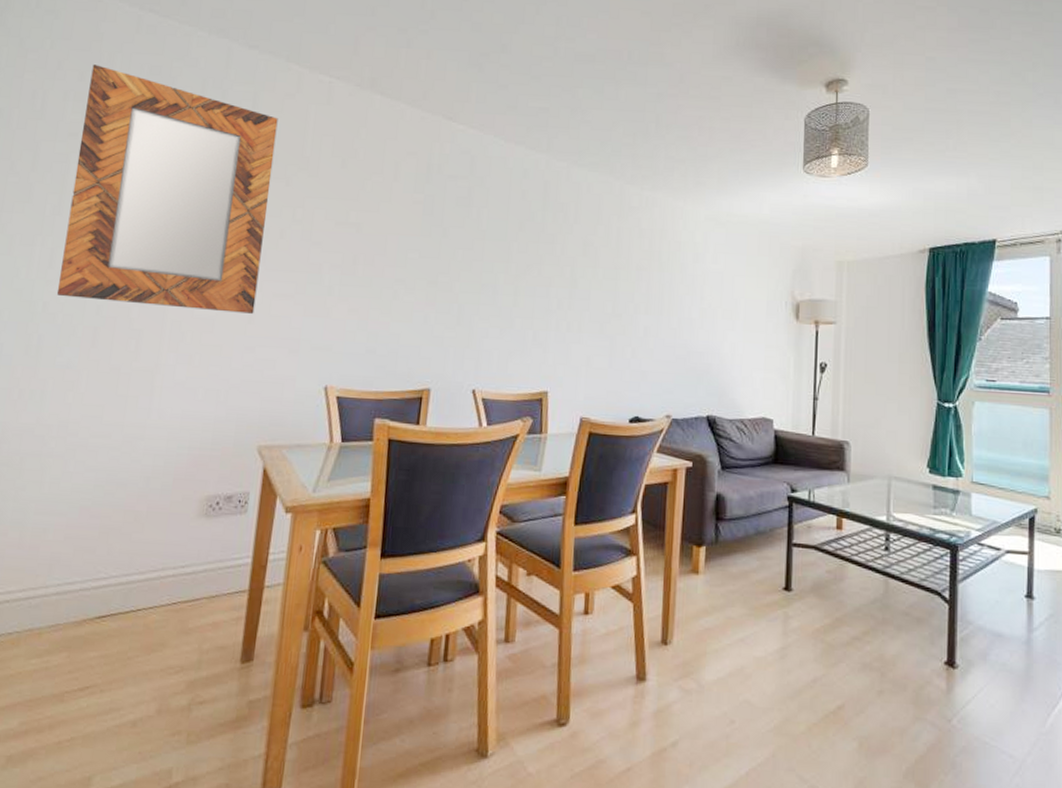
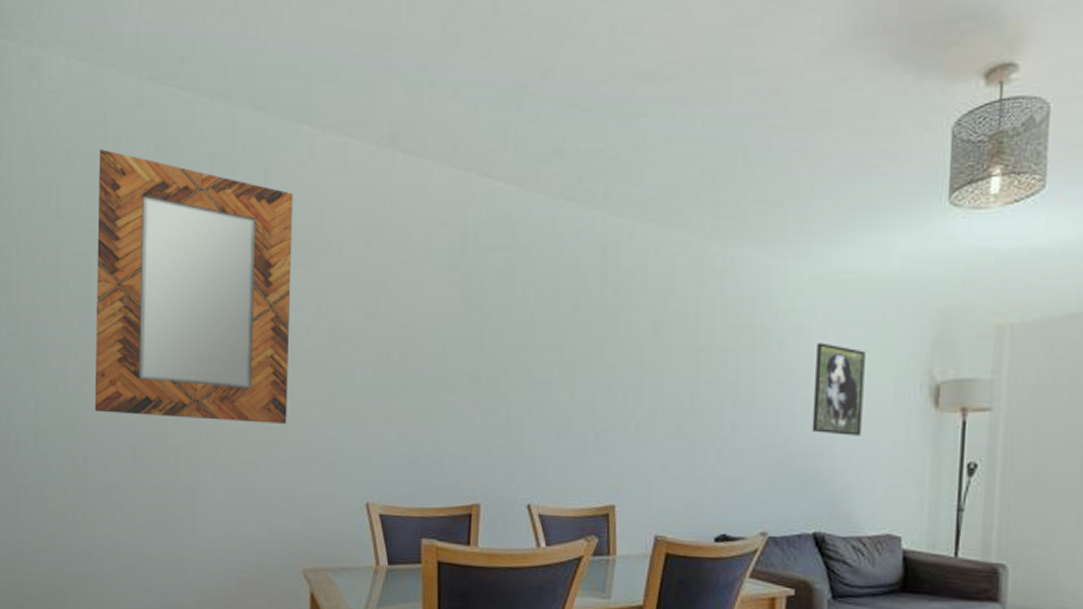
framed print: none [706,267,746,340] -> present [811,343,865,436]

